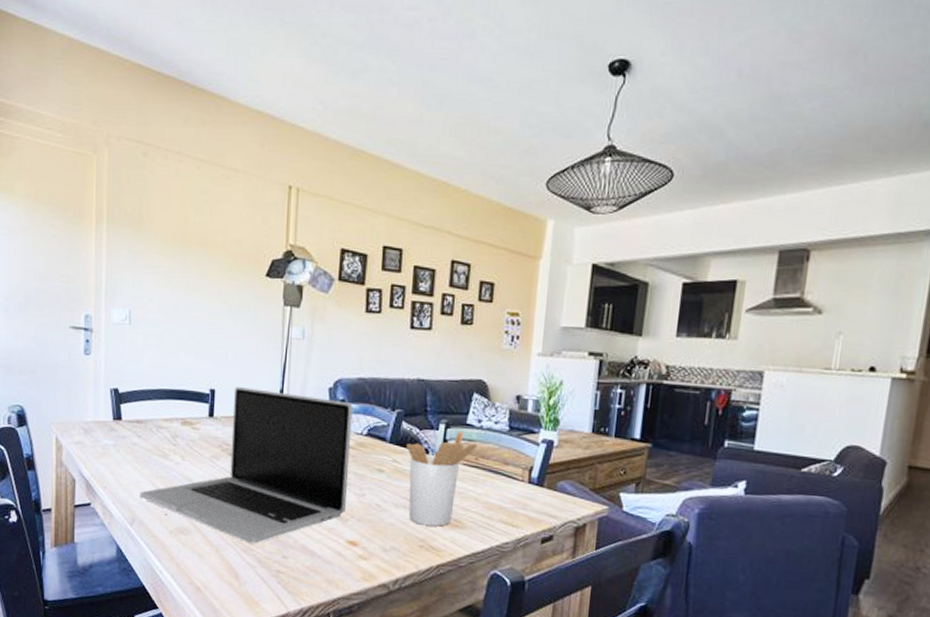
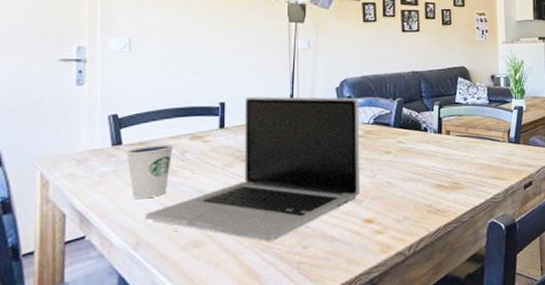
dixie cup: none [125,424,166,478] -> present [126,143,173,200]
utensil holder: present [406,431,478,527] -> none [408,109,466,193]

